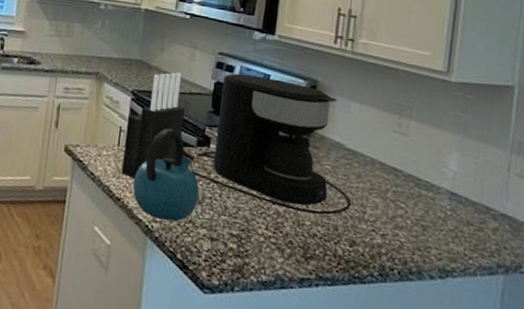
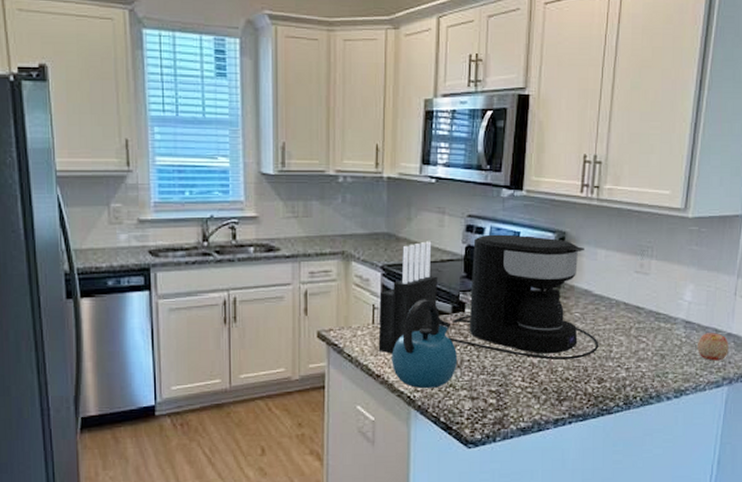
apple: none [465,209,503,244] -> present [697,333,729,361]

